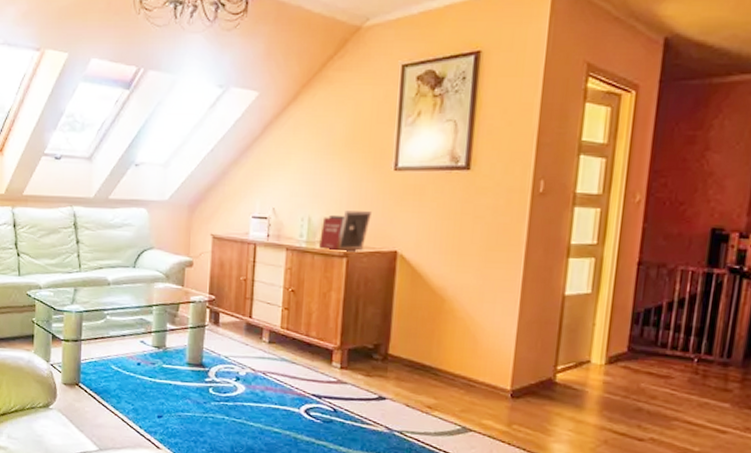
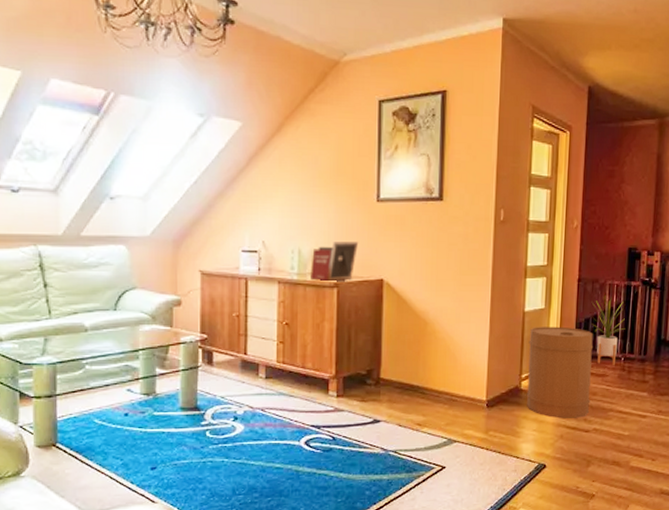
basket: none [561,313,655,423] -> present [526,326,594,419]
house plant: none [655,283,702,366] -> present [591,295,625,365]

